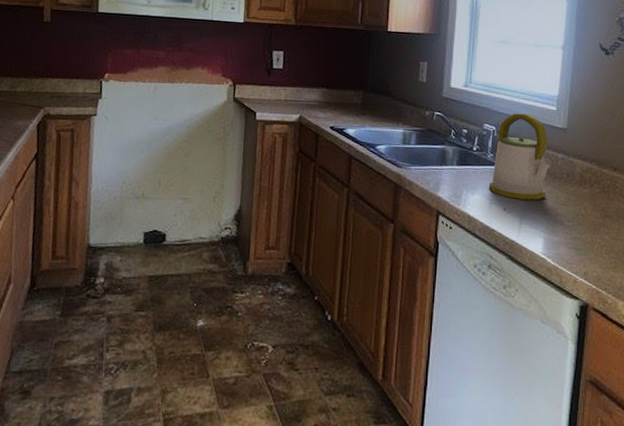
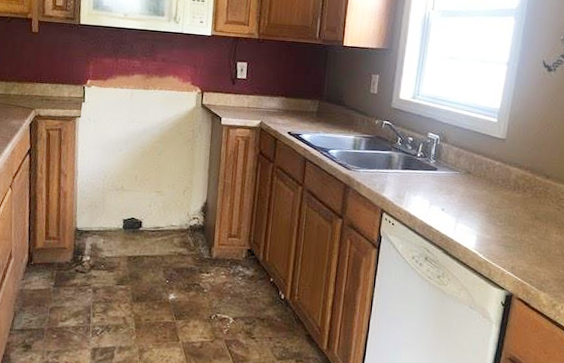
kettle: present [489,113,552,200] -> none [430,123,490,203]

